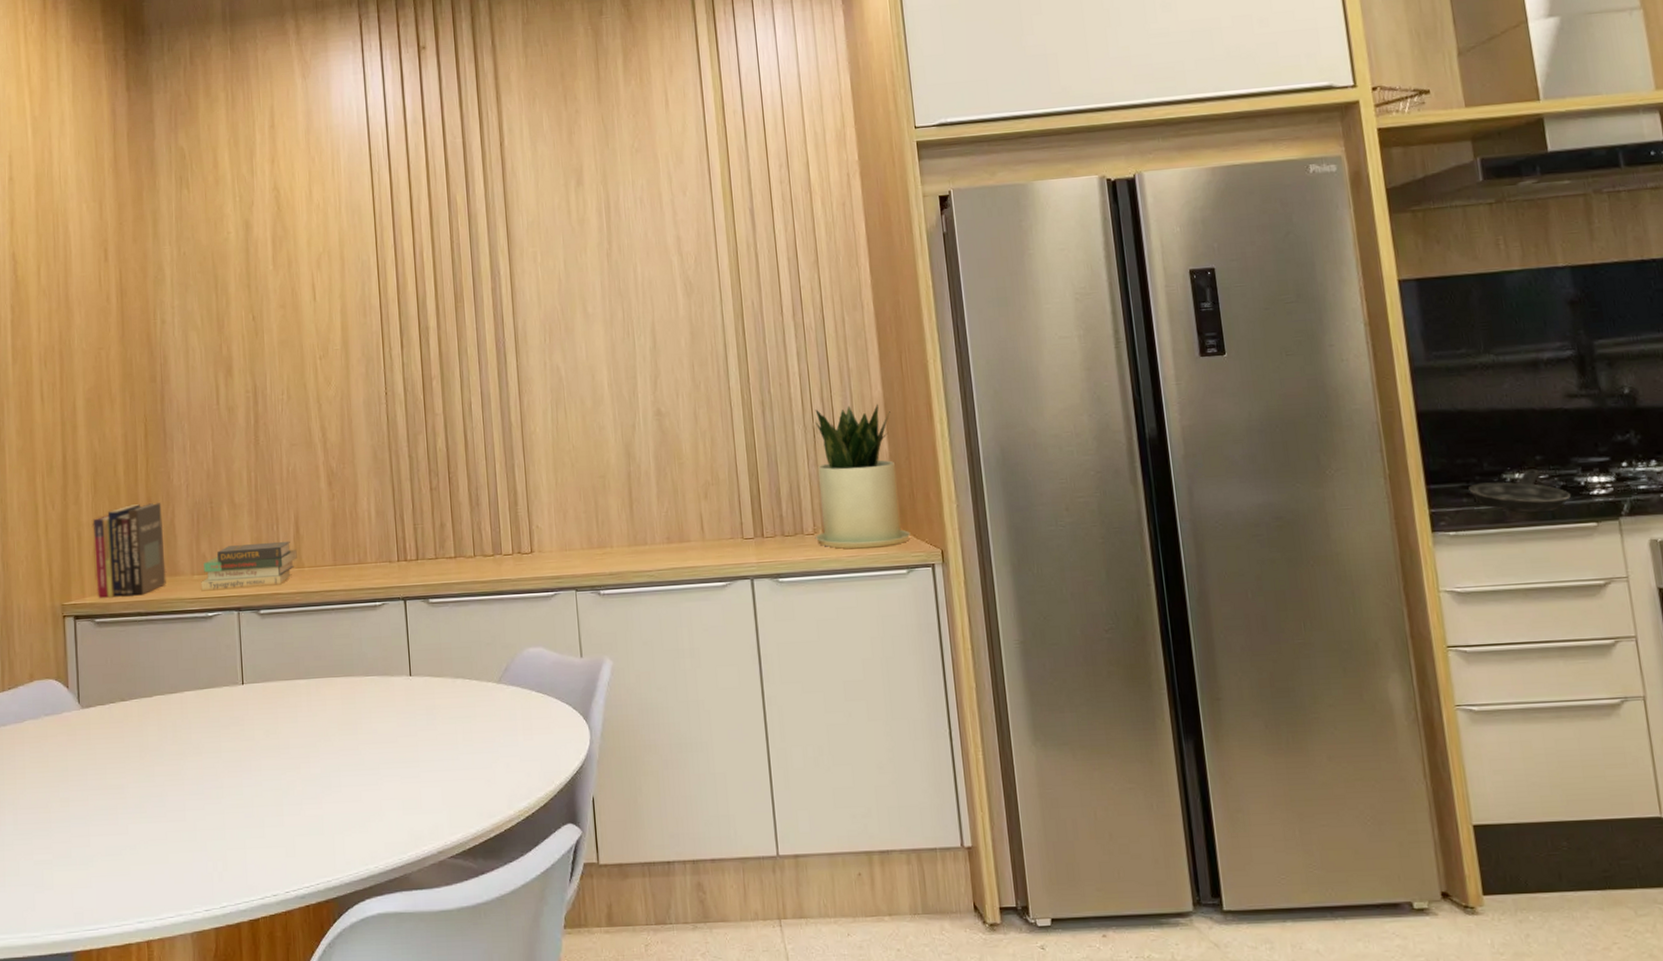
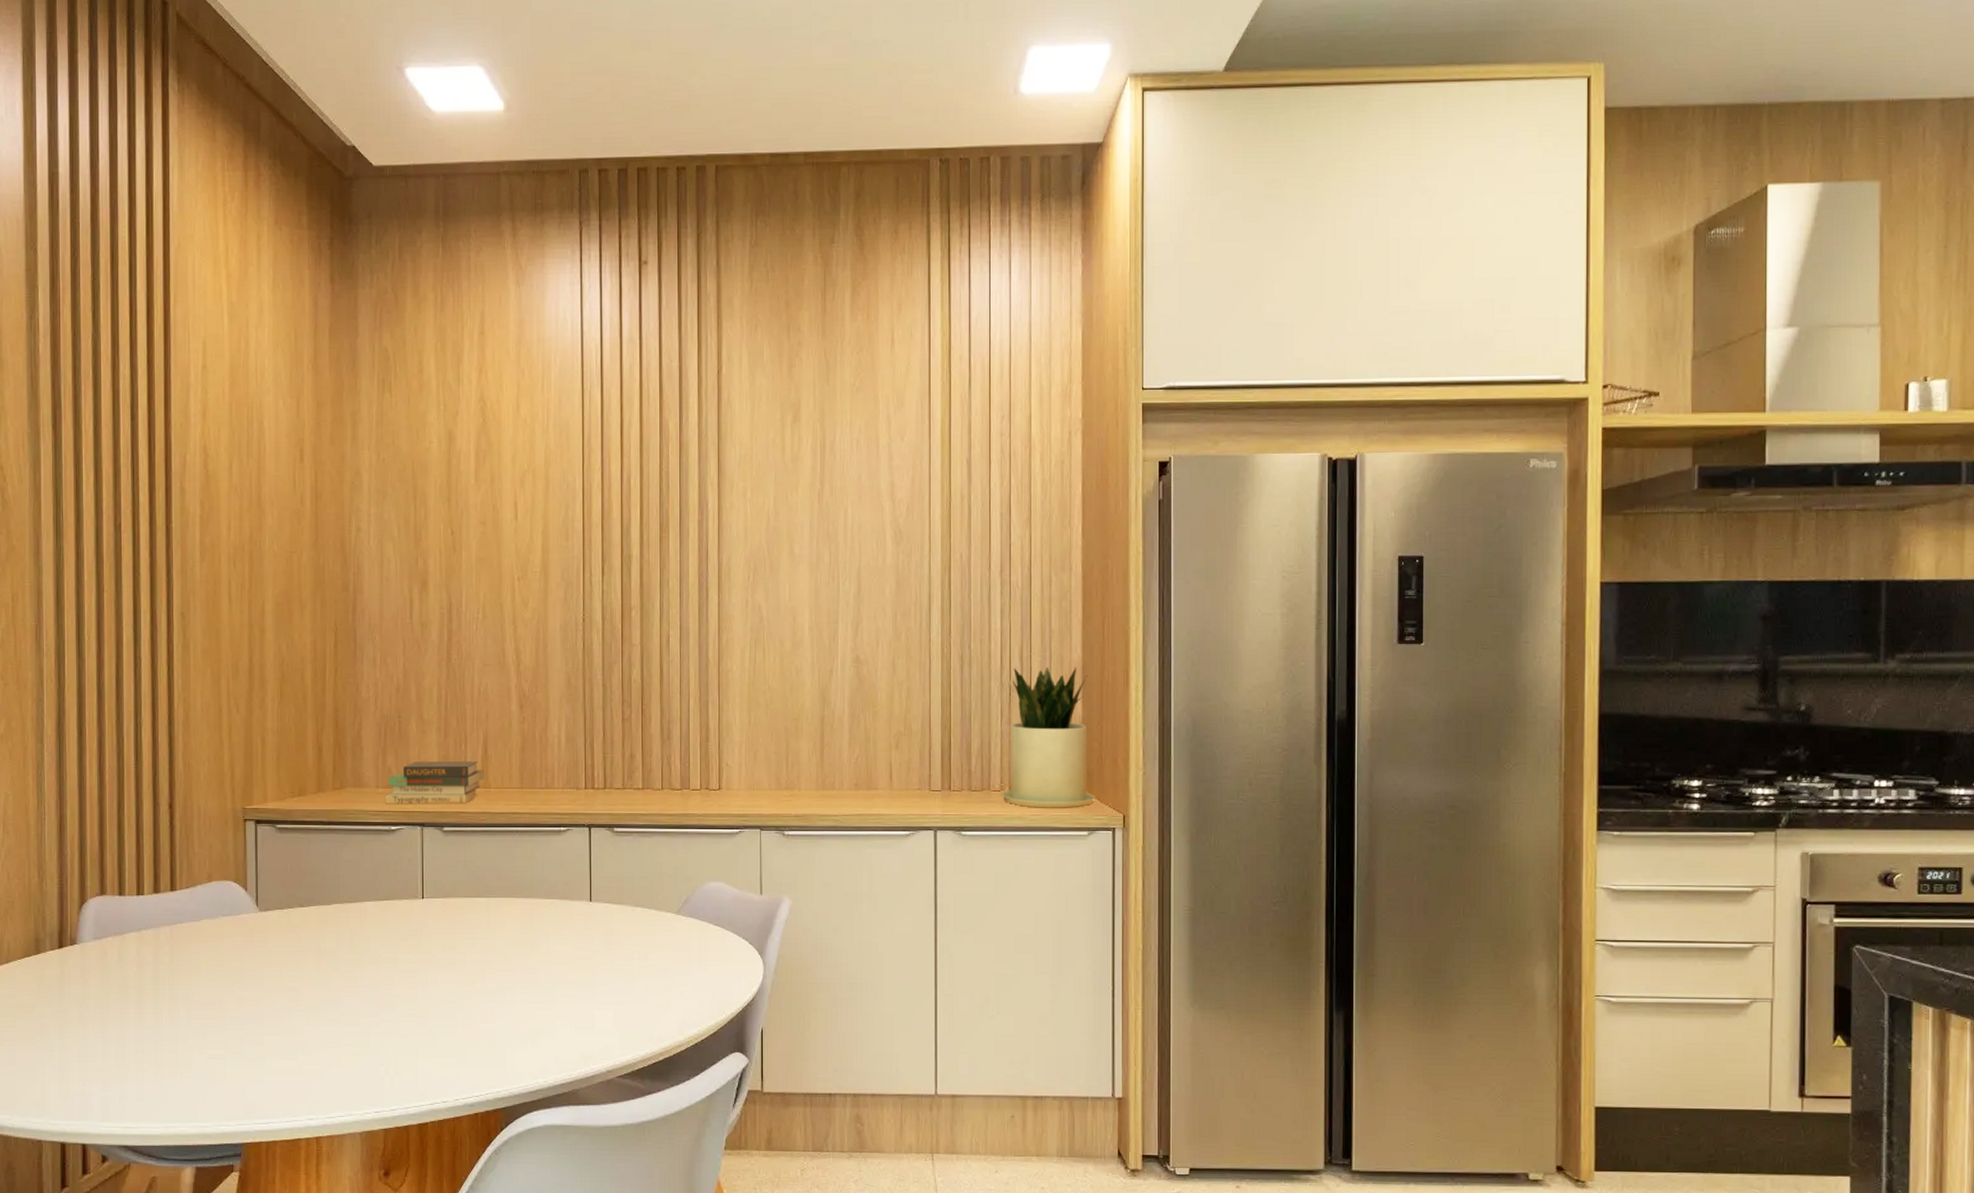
books: present [92,503,166,599] -> none [277,713,350,806]
frying pan: present [1468,469,1570,513] -> none [1638,777,1733,819]

